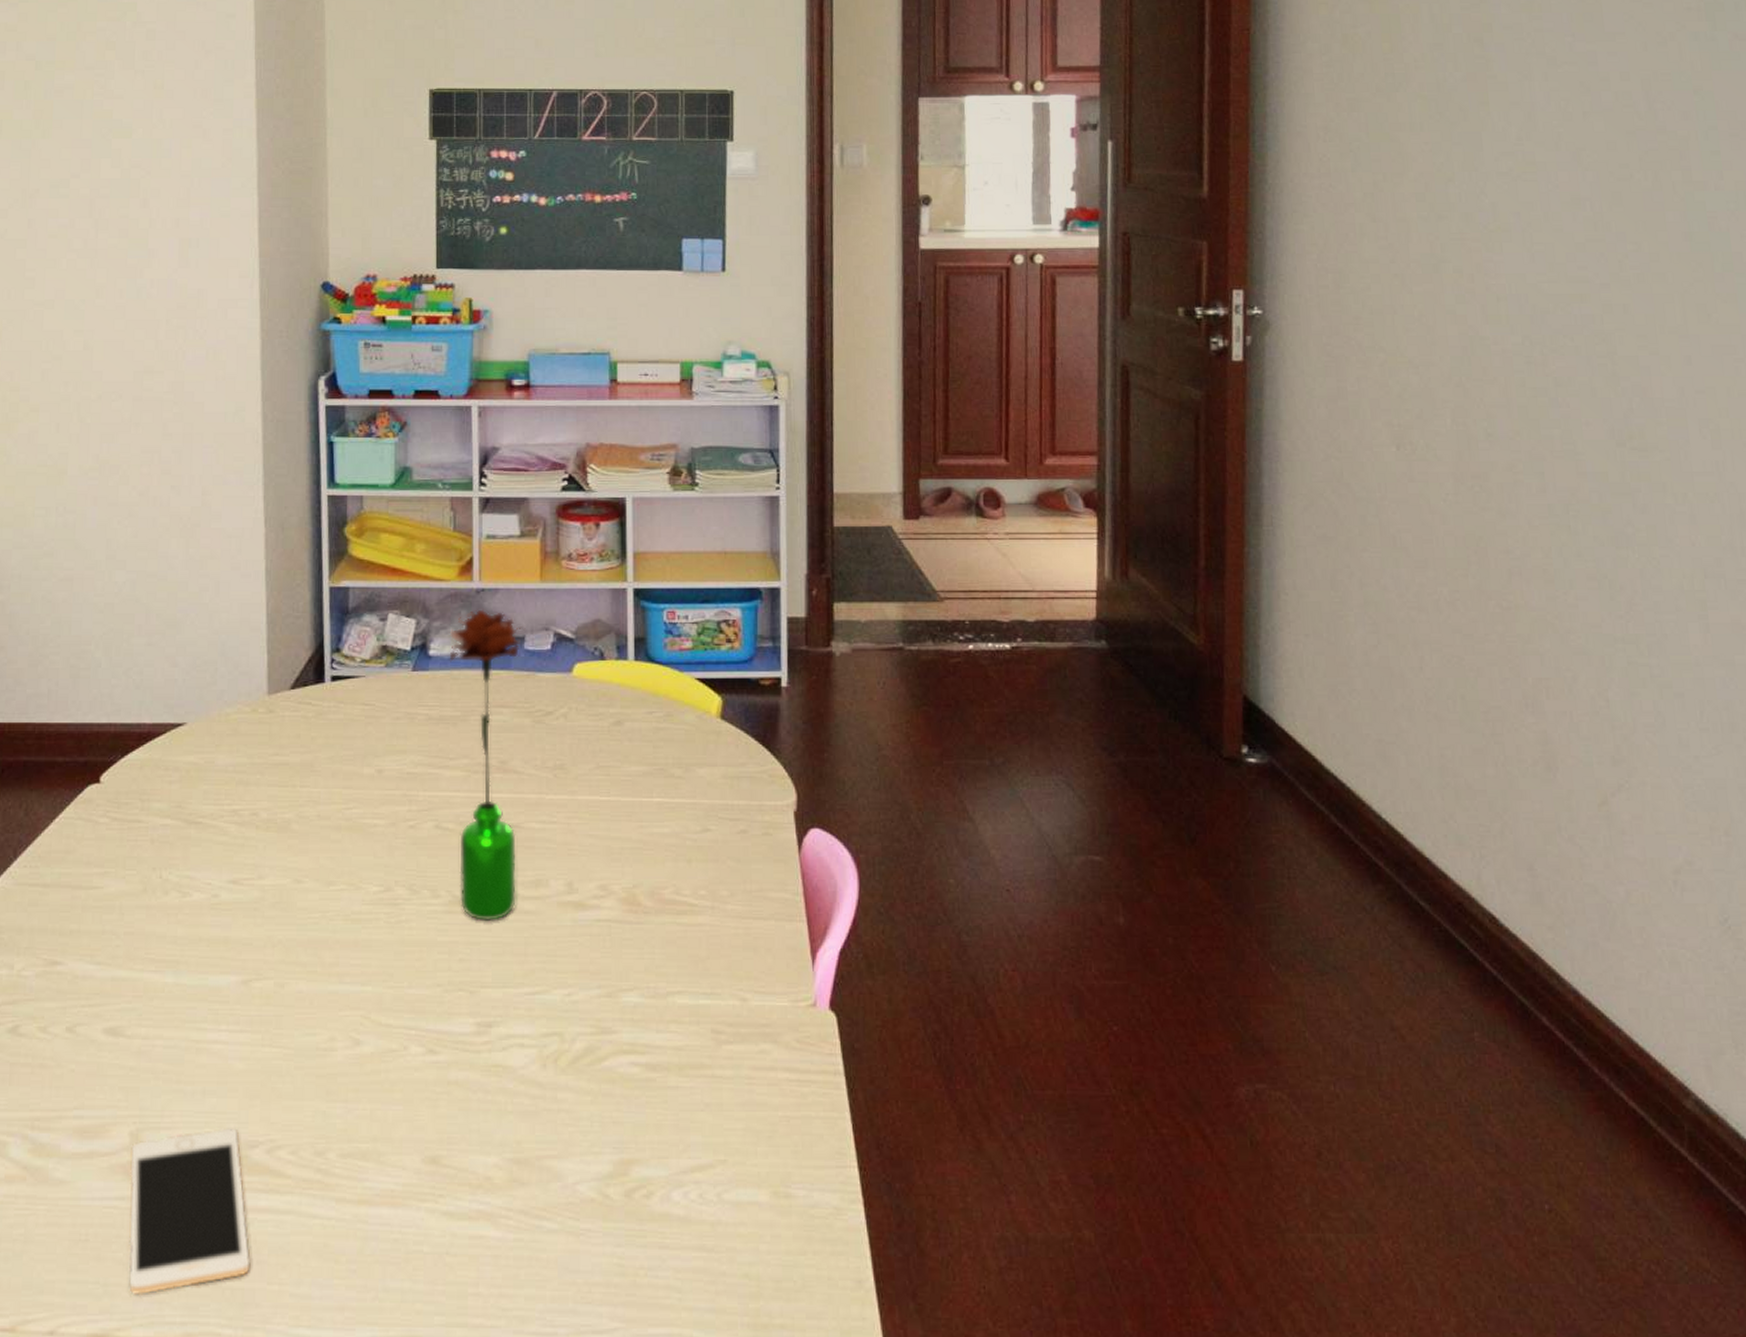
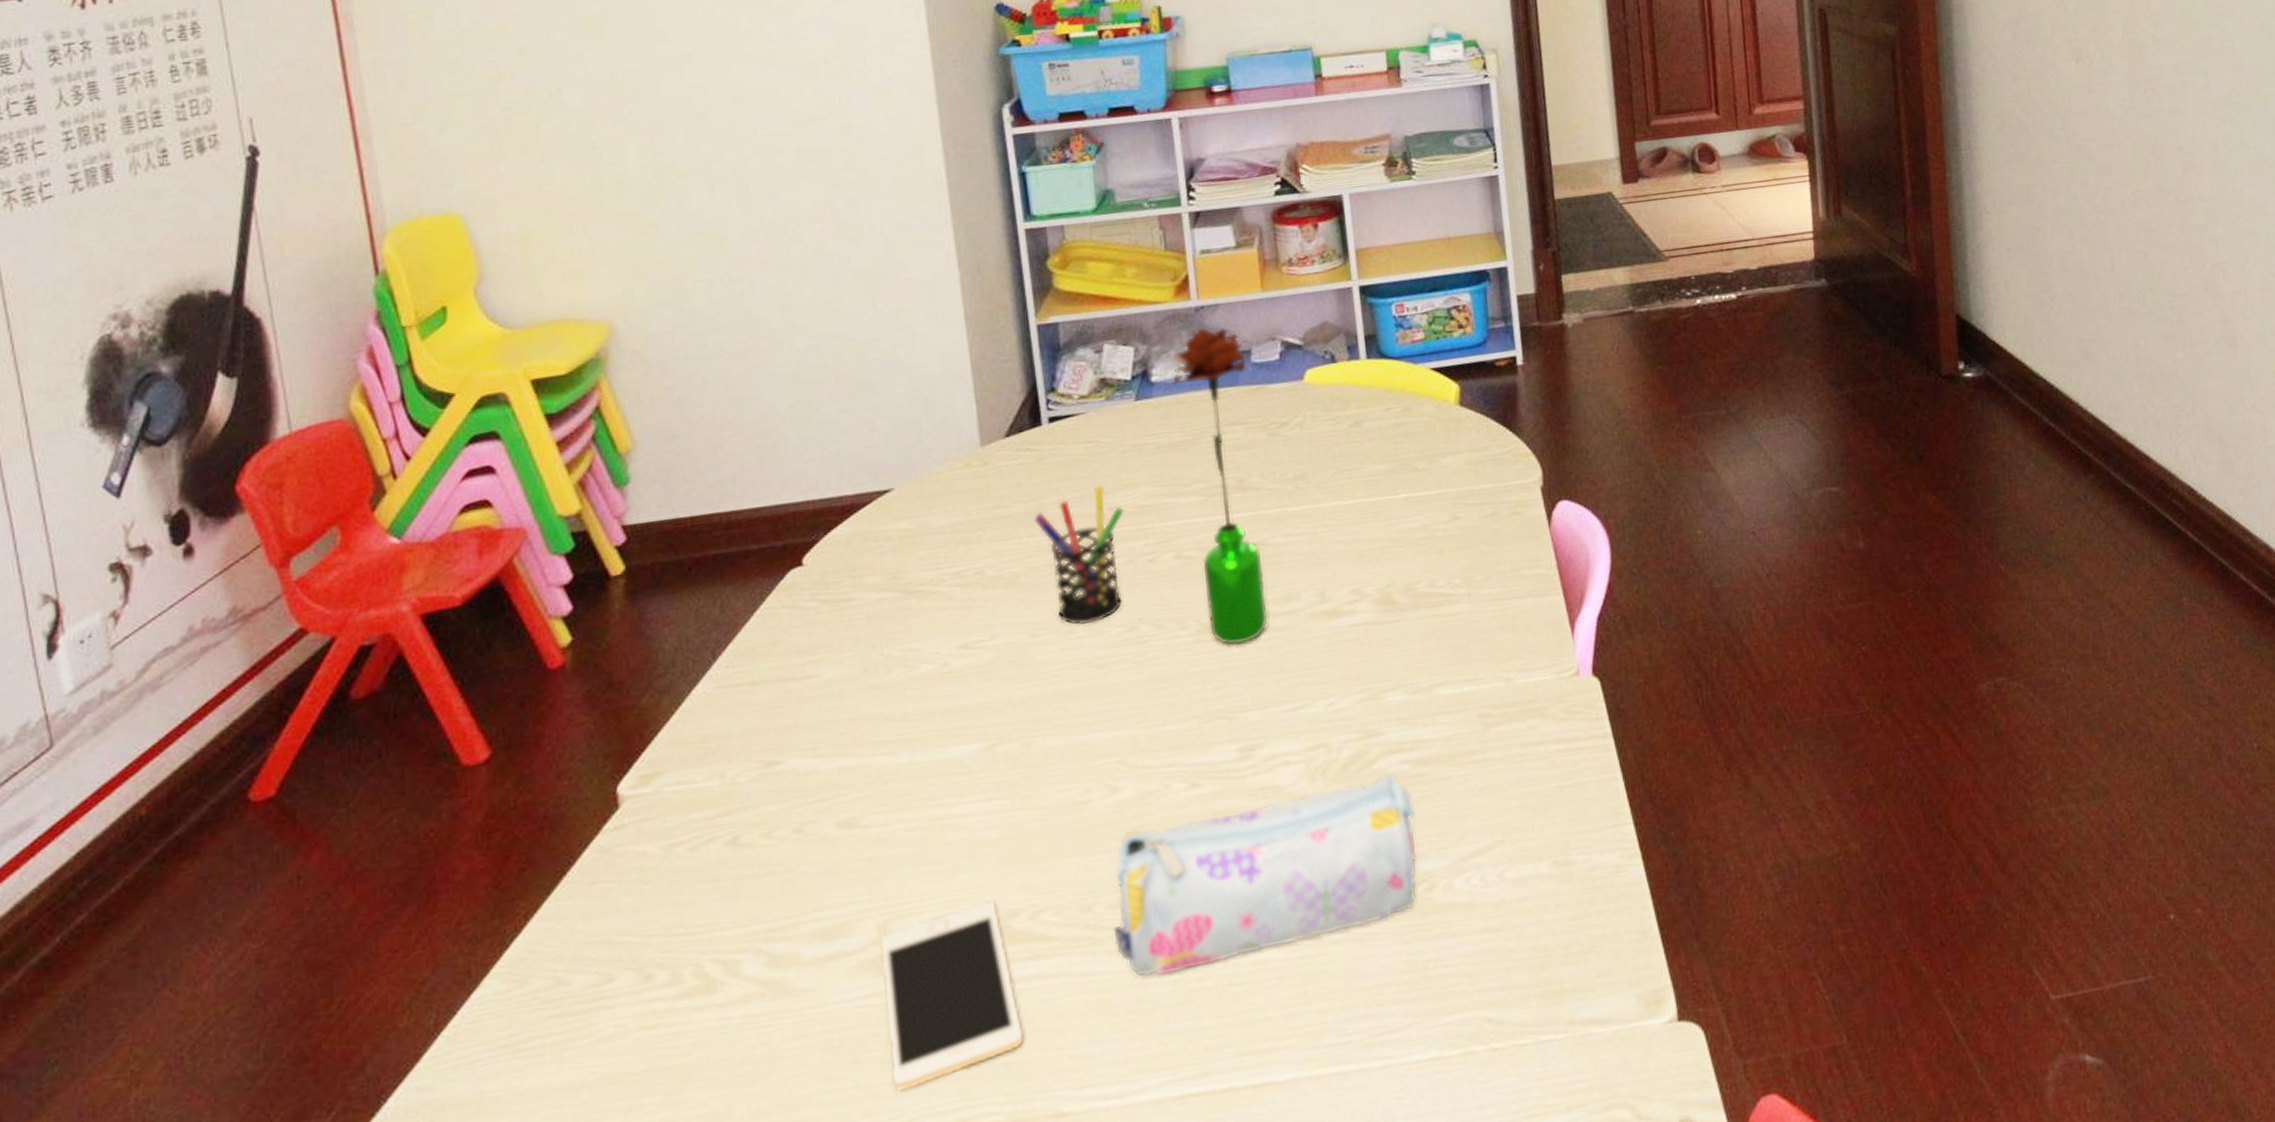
pen holder: none [308,747,392,879] -> present [1033,485,1125,625]
pencil case: none [342,1072,642,1232] -> present [1113,773,1417,977]

